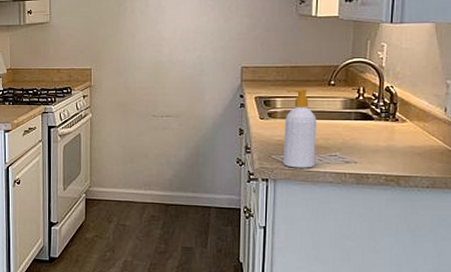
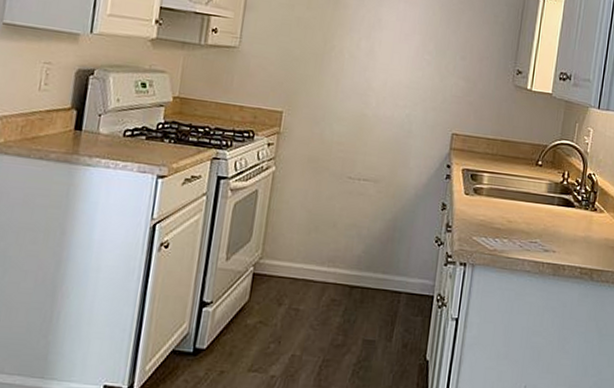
soap bottle: present [283,89,317,168] -> none [484,164,522,255]

